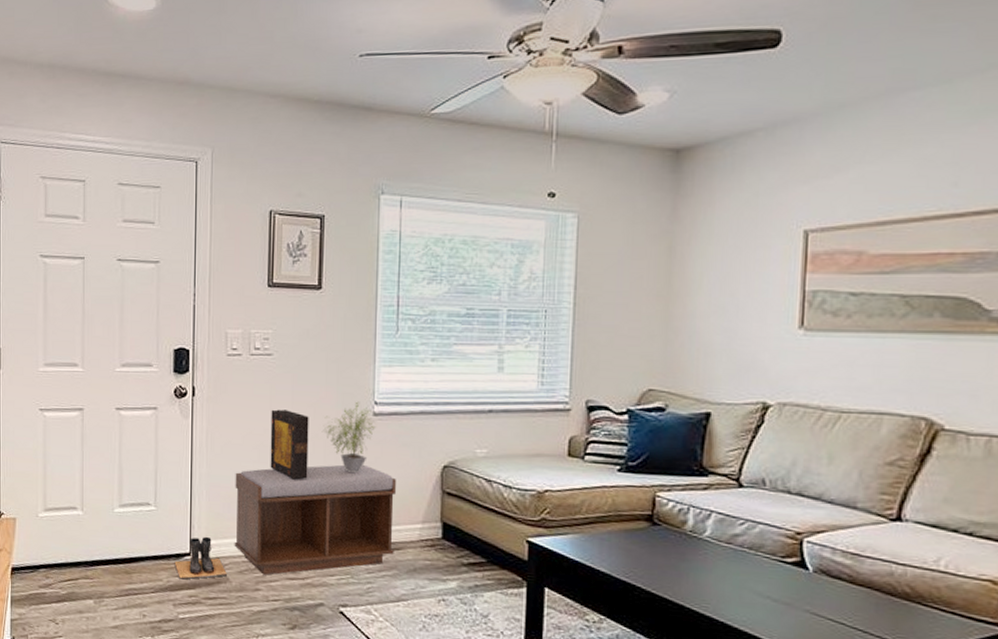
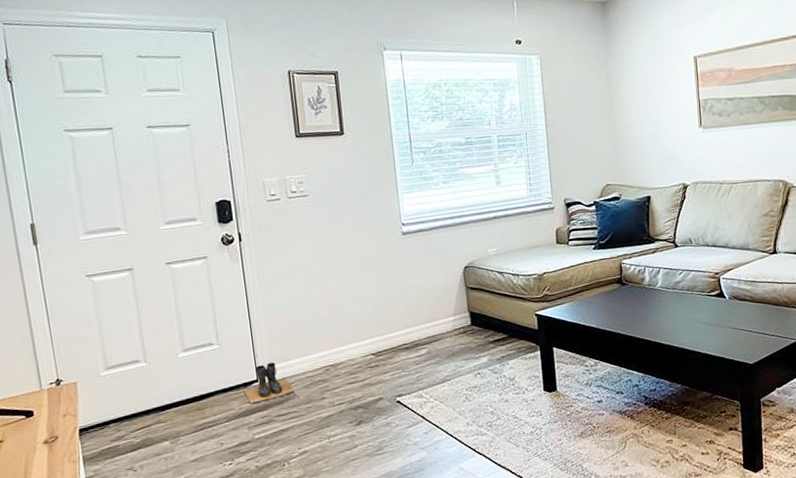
bench: present [234,464,396,575] -> none [289,276,435,385]
decorative box: present [270,409,309,480] -> none [314,241,354,299]
potted plant: present [321,401,376,474] -> none [360,225,406,286]

